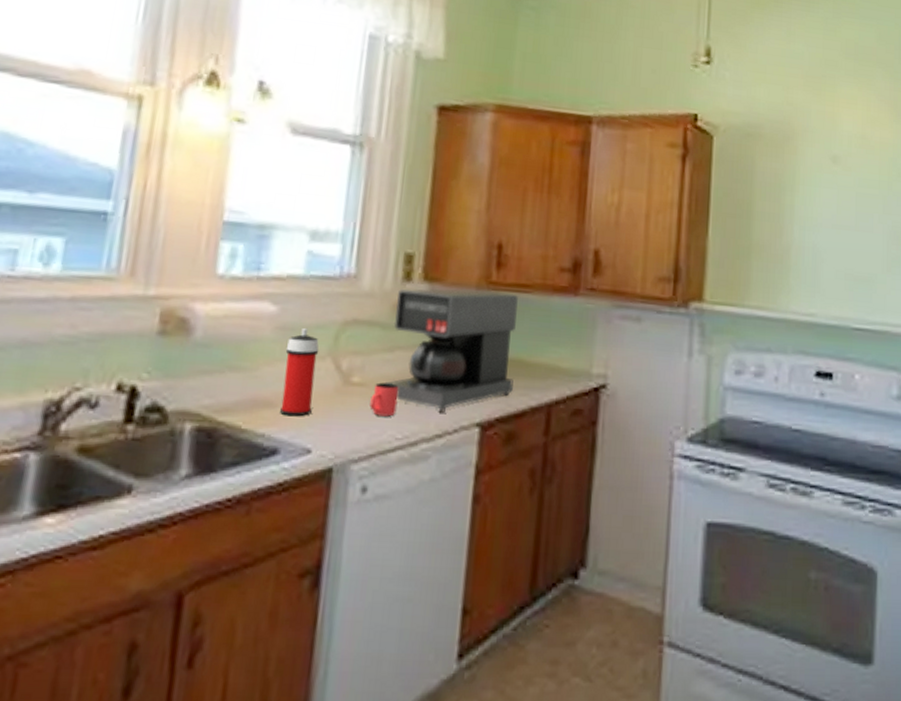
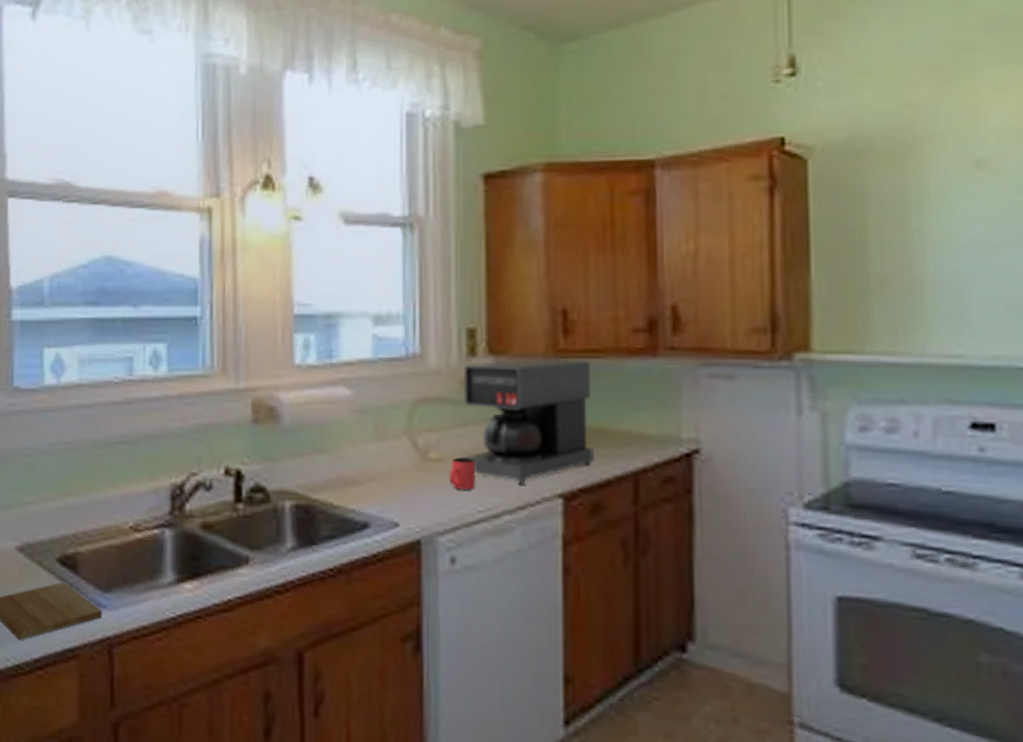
spray can: present [280,328,319,417] -> none [364,410,395,493]

